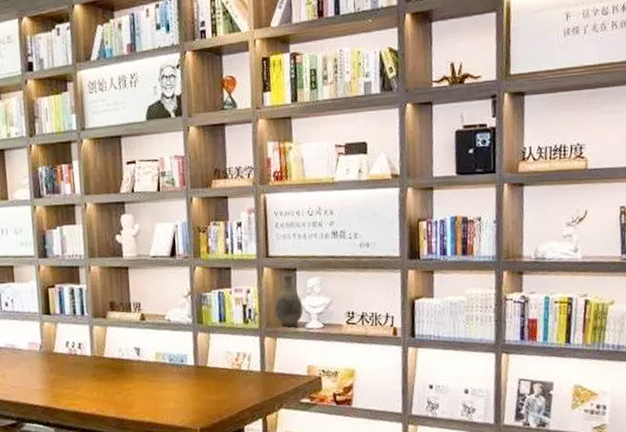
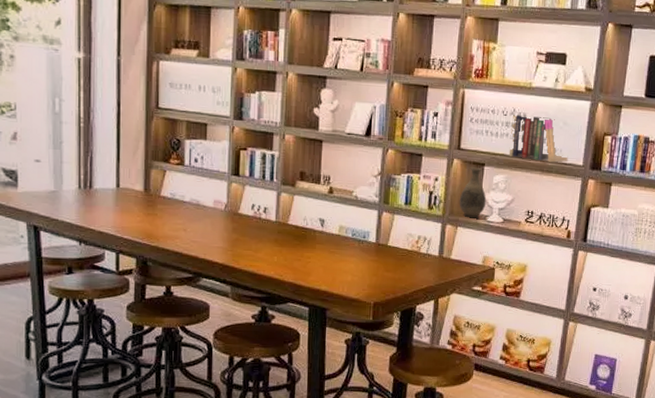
books: none [318,211,384,259] -> present [508,114,568,163]

